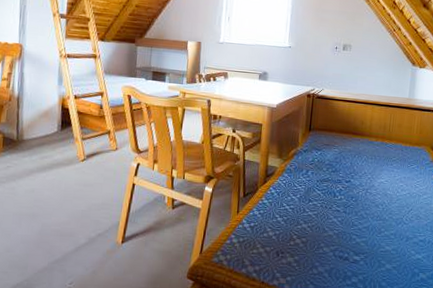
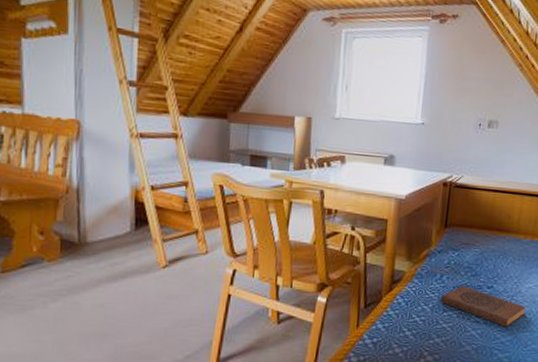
book: none [306,180,379,216] -> present [440,286,526,327]

